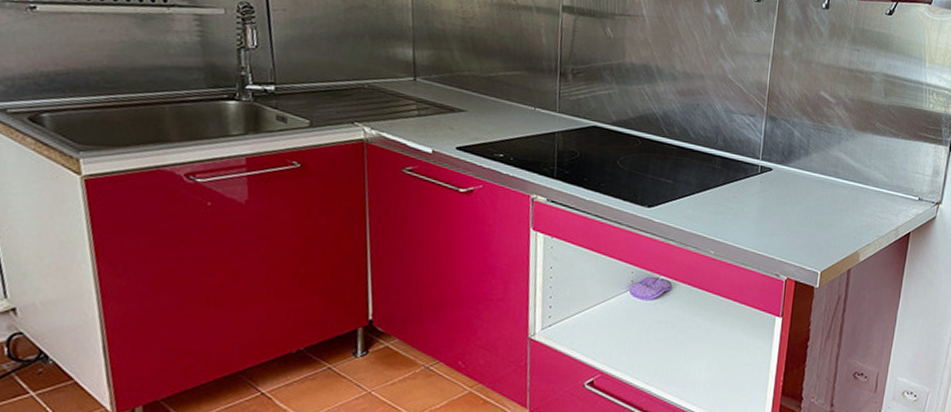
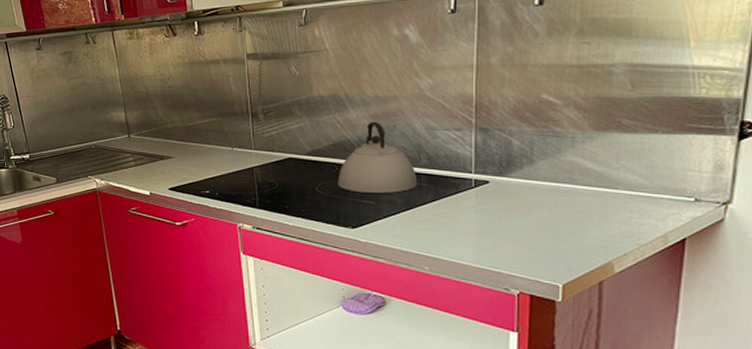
kettle: none [639,97,713,173] -> present [337,121,418,194]

